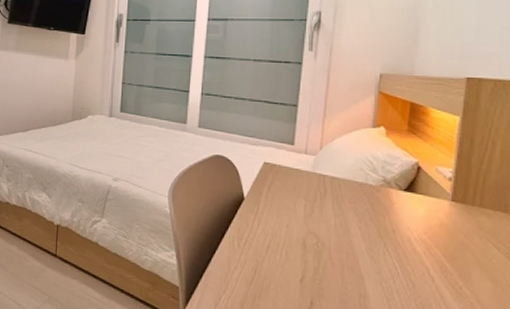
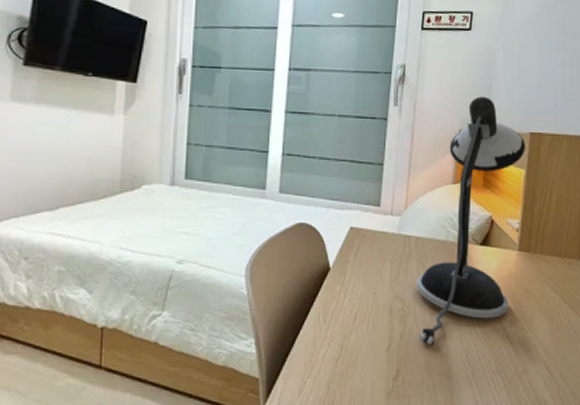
desk lamp: none [332,40,461,284] -> present [417,96,526,345]

